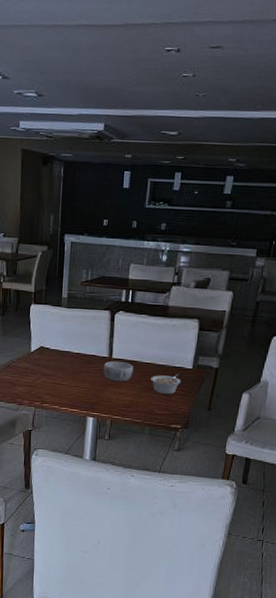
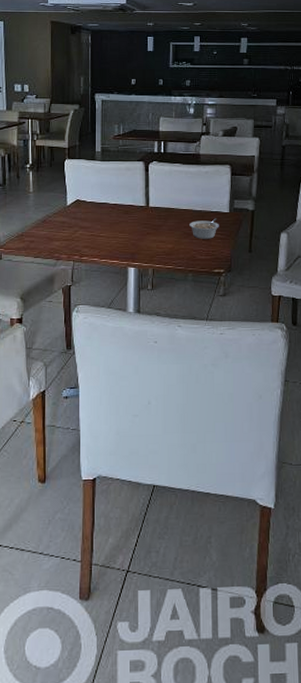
decorative bowl: present [103,361,133,382] -> none [141,209,171,230]

